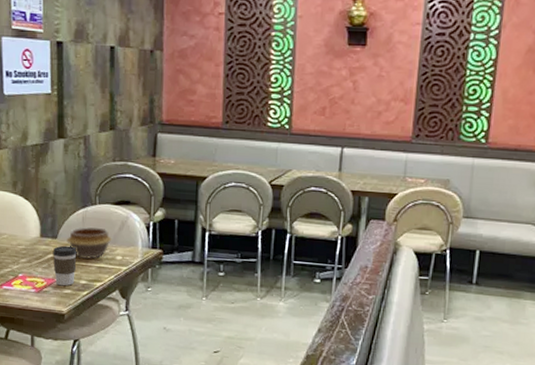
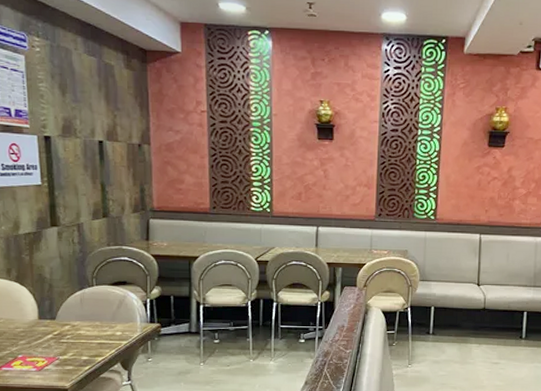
coffee cup: present [52,245,77,286] -> none [52,325,77,363]
bowl: present [67,227,112,260] -> none [66,307,111,337]

